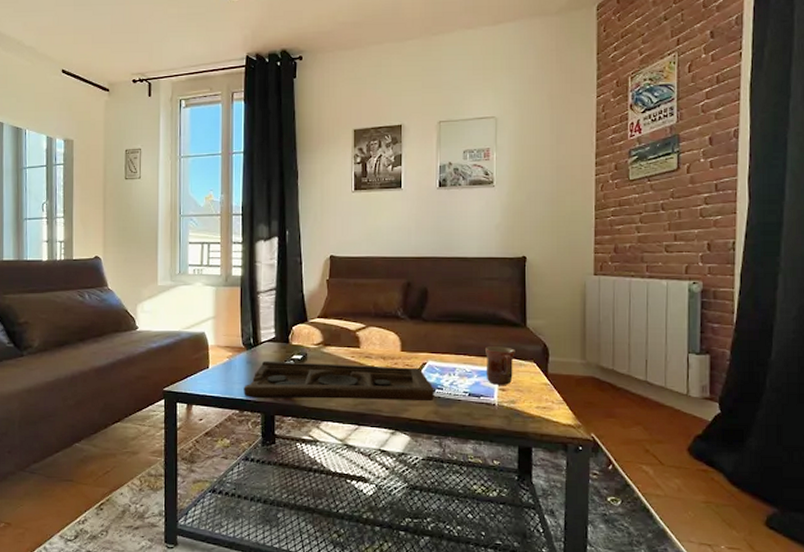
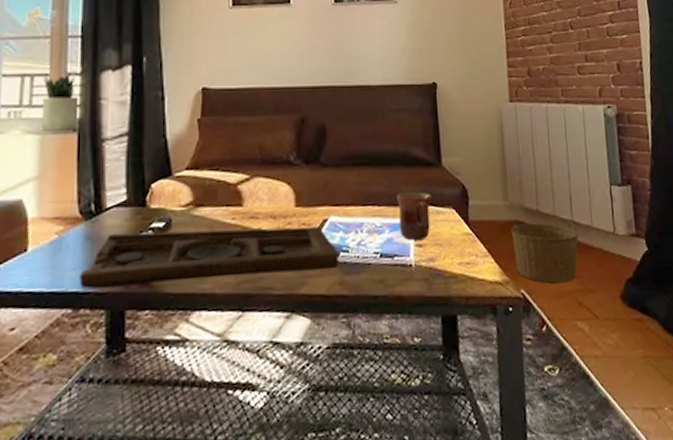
planter: none [214,242,243,286] -> present [39,73,82,133]
basket: none [586,380,651,432] -> present [511,221,579,284]

